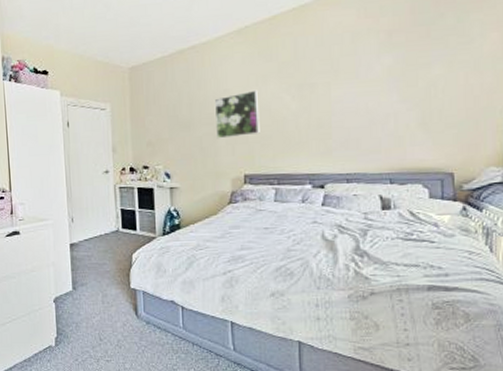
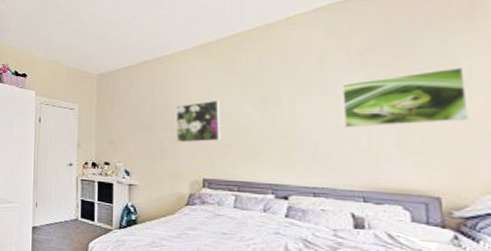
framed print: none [372,45,478,112] -> present [342,67,469,128]

